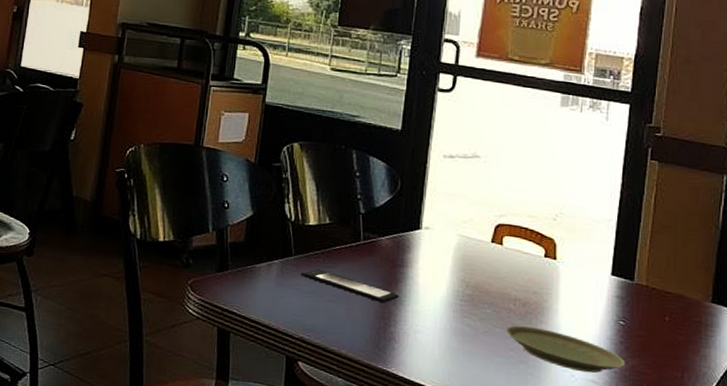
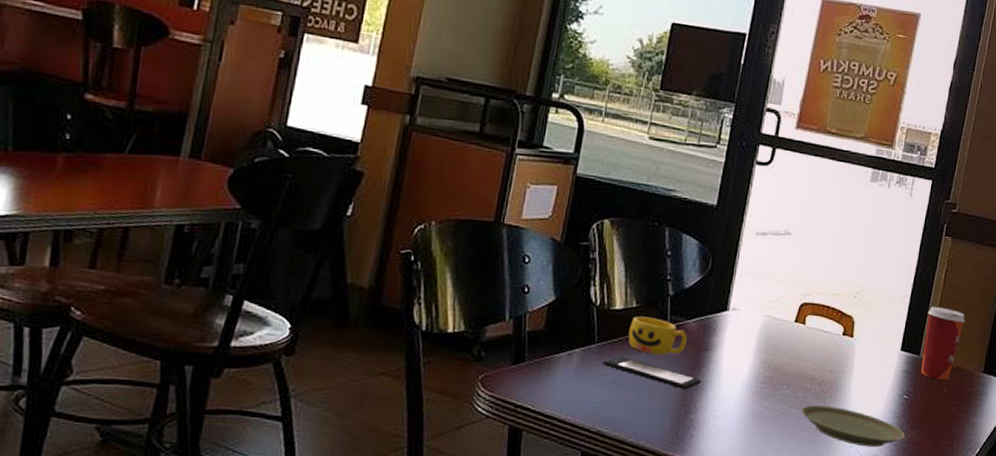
cup: none [324,232,381,270] -> present [628,316,687,356]
paper cup: none [637,231,685,308] -> present [921,306,966,380]

